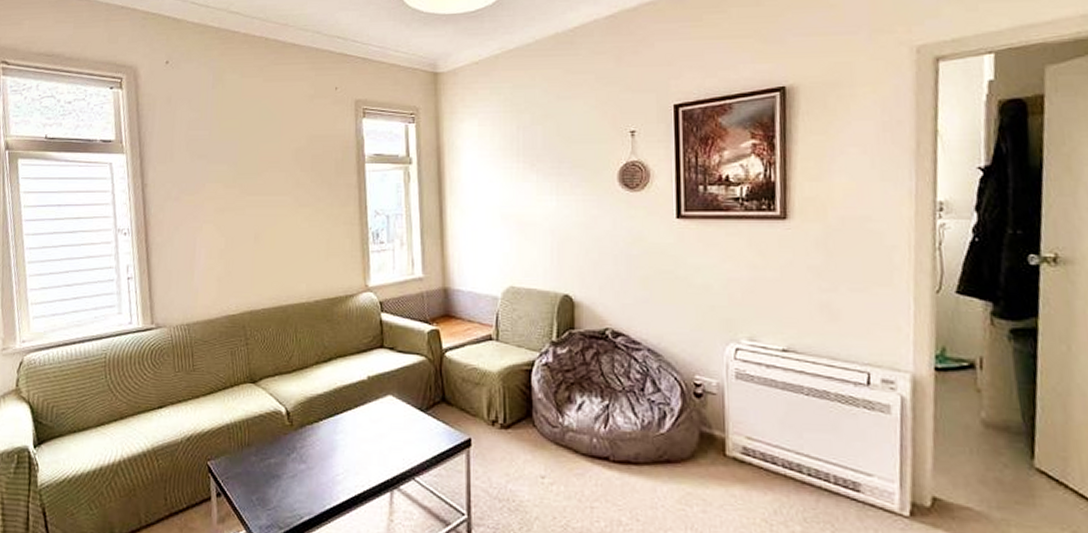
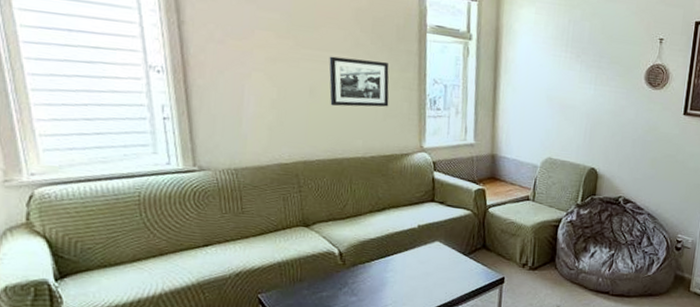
picture frame: none [272,200,331,251] -> present [329,56,389,107]

